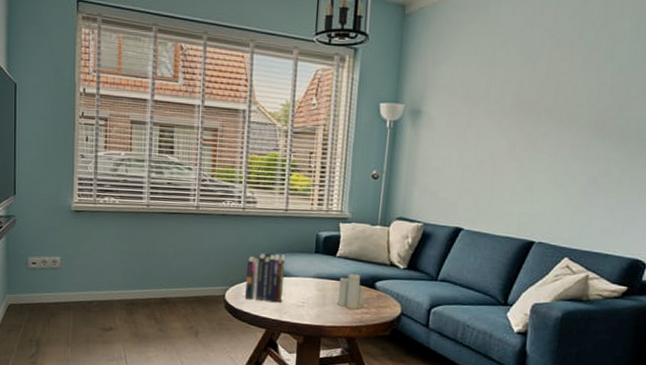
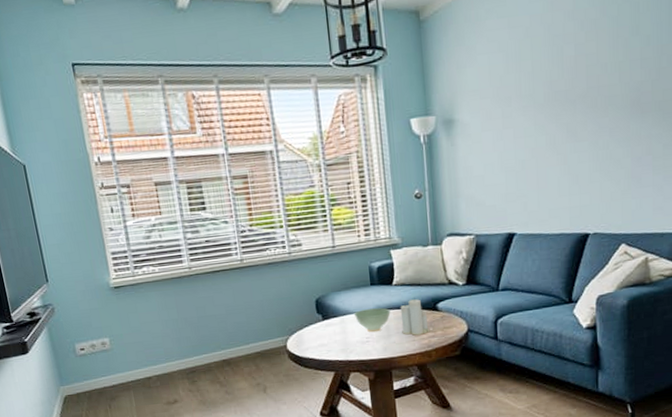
books: present [245,253,286,303] -> none [303,293,346,346]
bowl: none [294,274,330,299] -> present [353,308,391,332]

